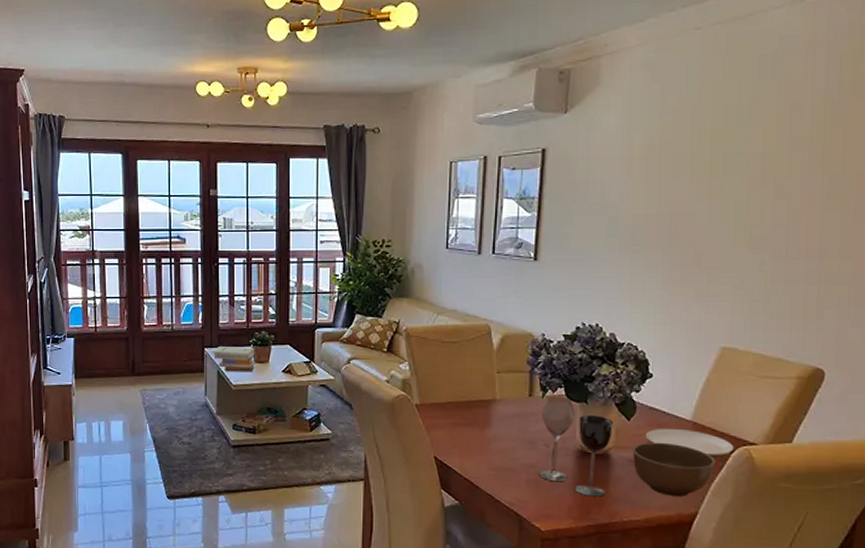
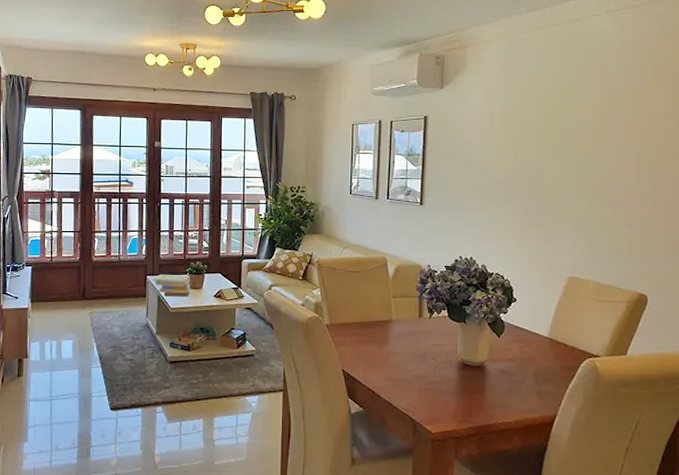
wineglass: present [539,396,575,482] -> none [429,317,456,391]
wine glass: present [575,415,613,497] -> none [458,333,487,403]
bowl: present [632,442,715,496] -> none [503,355,568,401]
plate: present [645,428,733,457] -> none [512,343,582,367]

